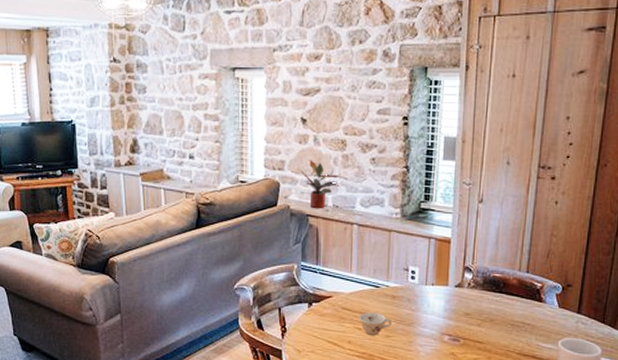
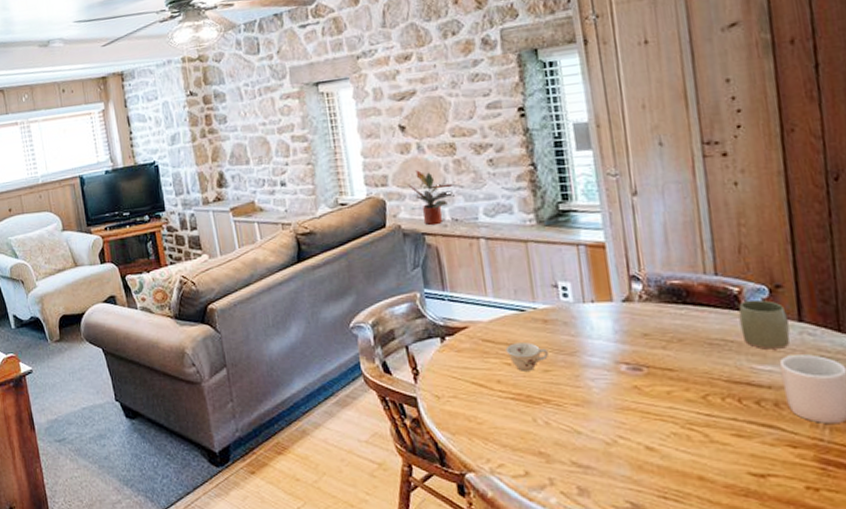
mug: none [536,294,571,333] -> present [738,299,790,350]

